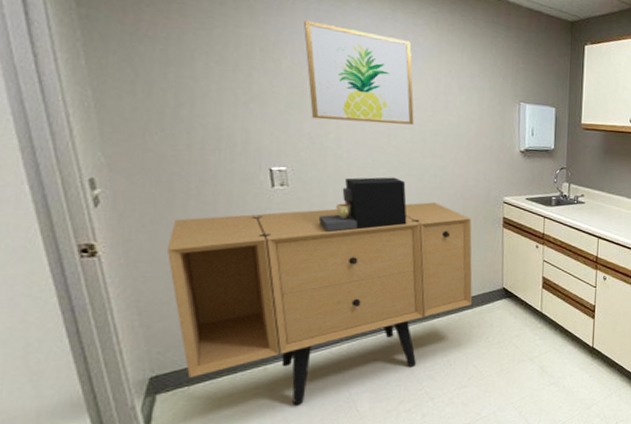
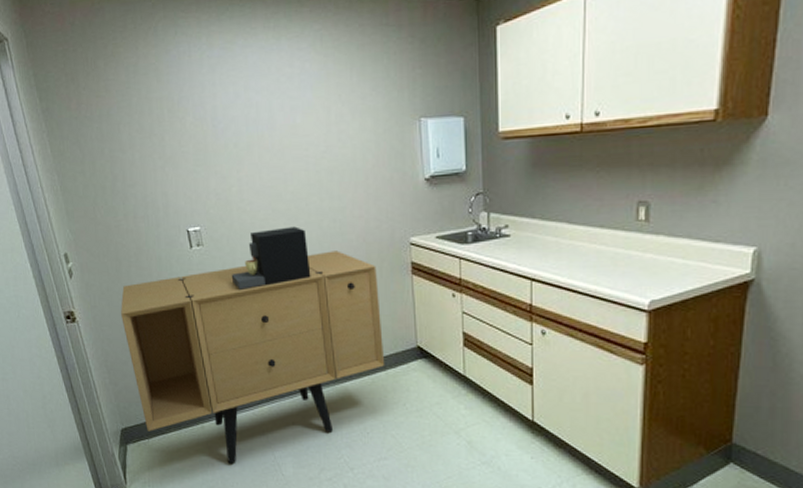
wall art: present [304,20,414,125] -> none [200,69,308,174]

